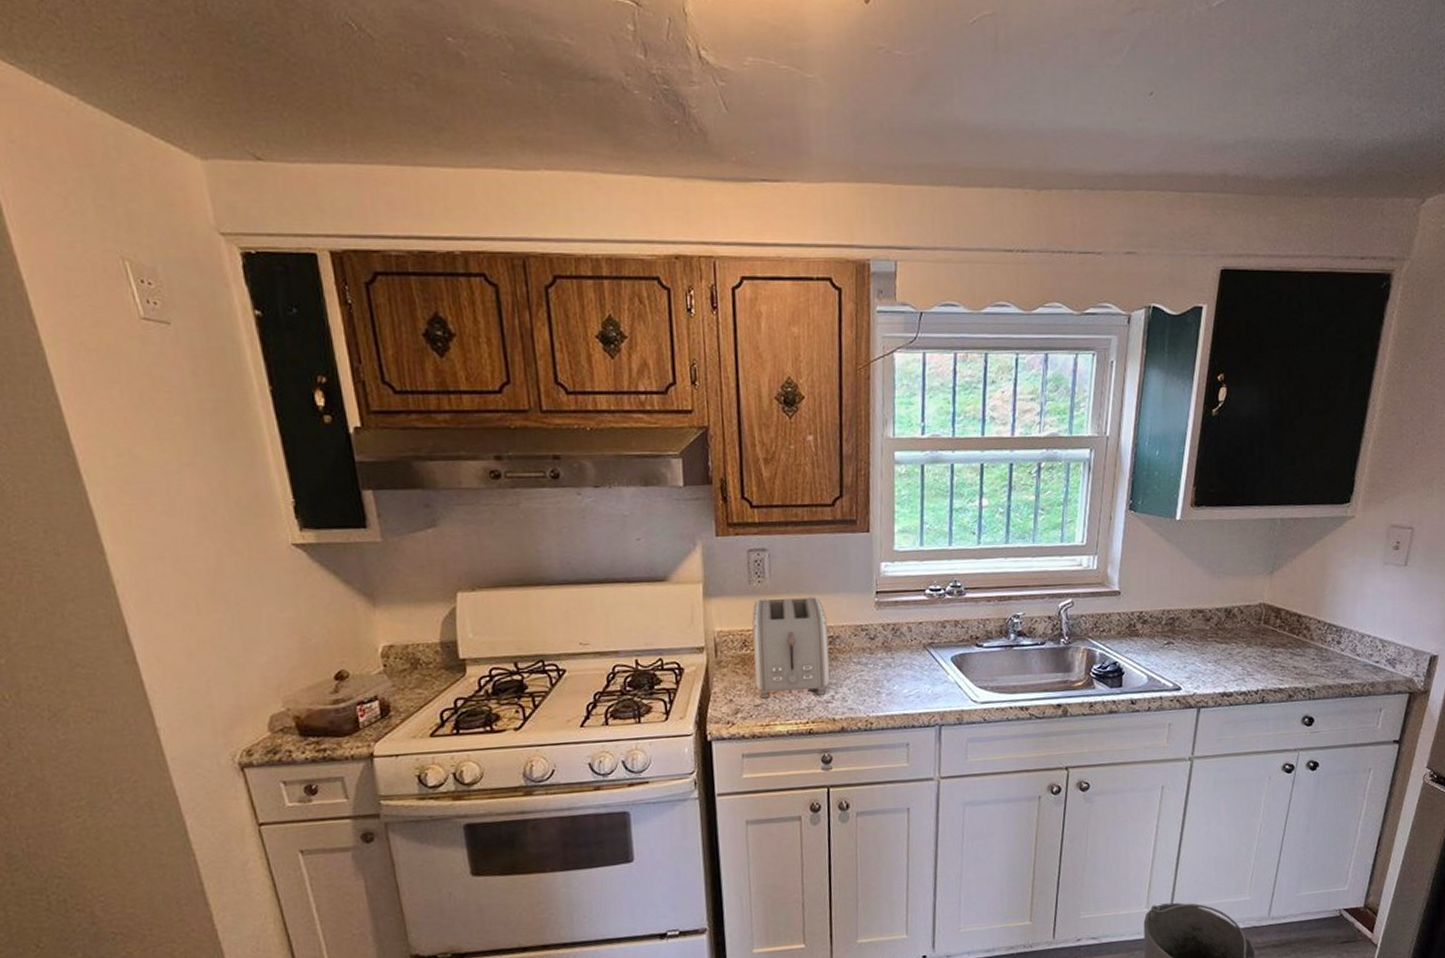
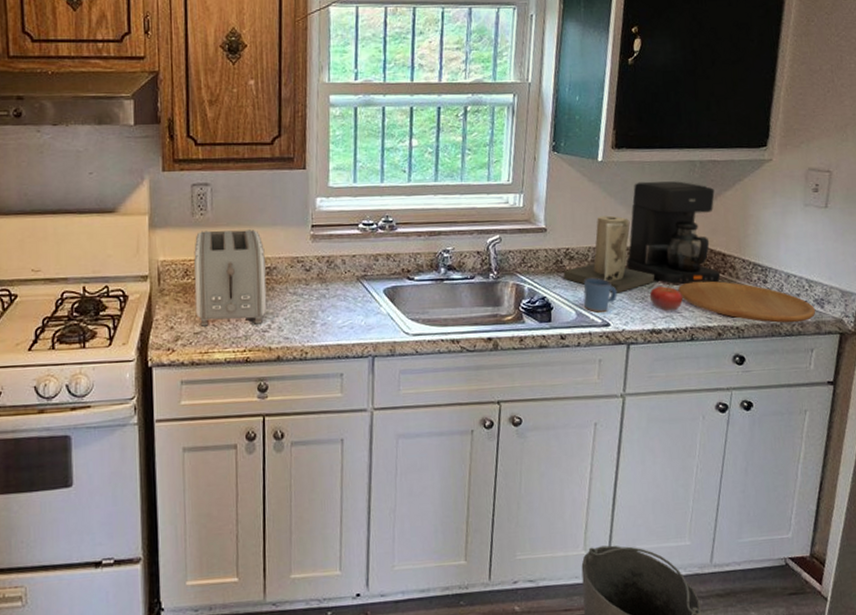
paper towel roll: none [1135,577,1228,657] -> present [563,215,655,293]
mug: none [1156,641,1190,677] -> present [583,277,617,313]
coffee maker: none [1201,540,1295,647] -> present [626,181,721,284]
fruit: none [1222,647,1257,675] -> present [649,284,684,312]
cutting board: none [1251,642,1388,684] -> present [678,280,816,324]

